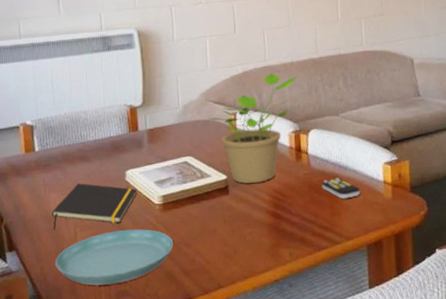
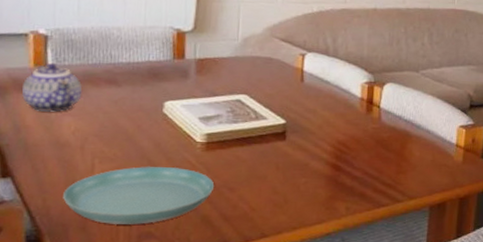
teapot: none [17,148,63,191] -> present [21,62,83,112]
notepad: present [51,183,137,230] -> none [63,109,176,159]
potted plant: present [208,73,298,184] -> none [271,17,379,132]
remote control: present [321,177,361,199] -> none [390,135,431,158]

